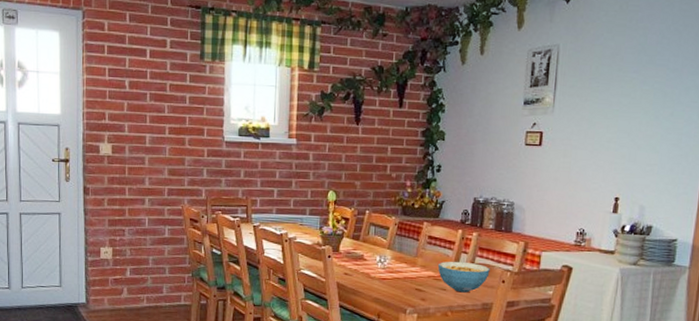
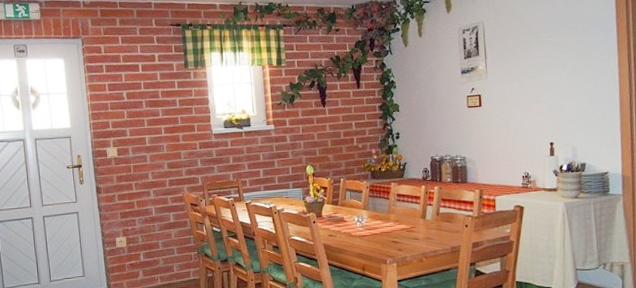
cereal bowl: present [437,261,490,293] -> none [408,213,454,240]

